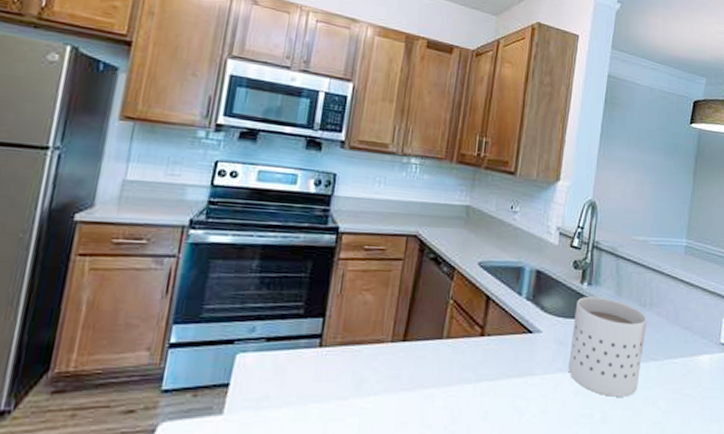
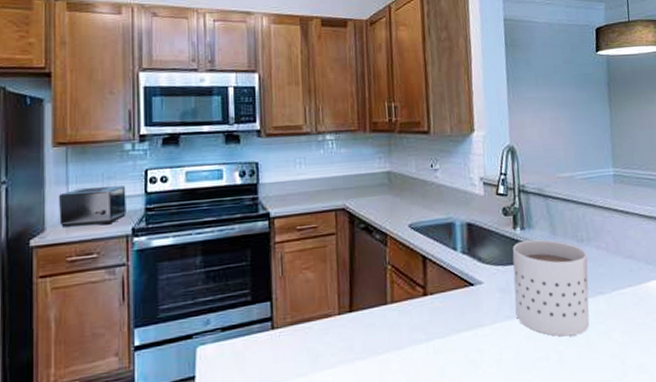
toaster: none [111,167,192,212] -> present [58,185,126,228]

